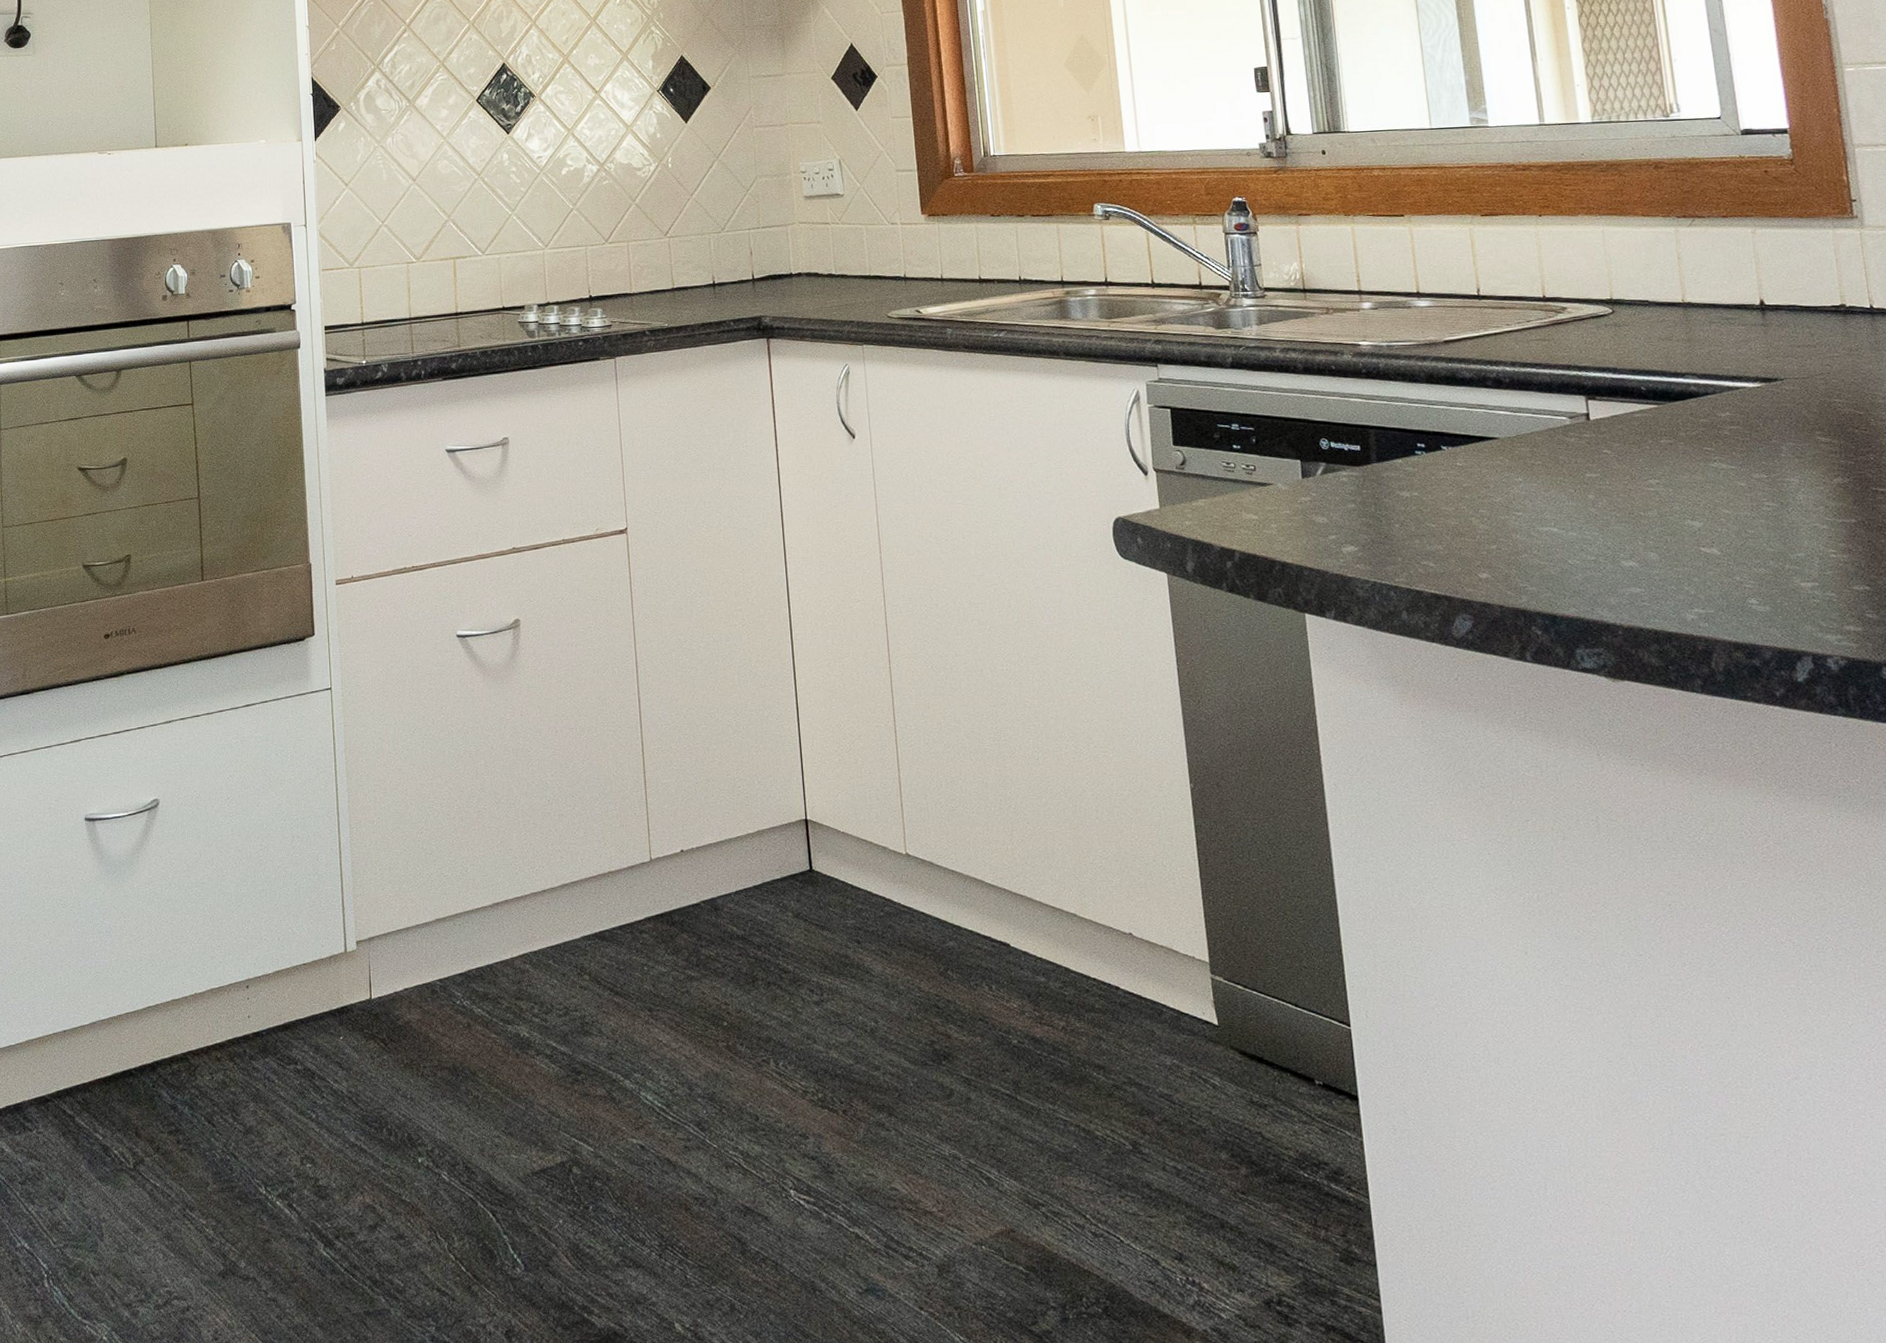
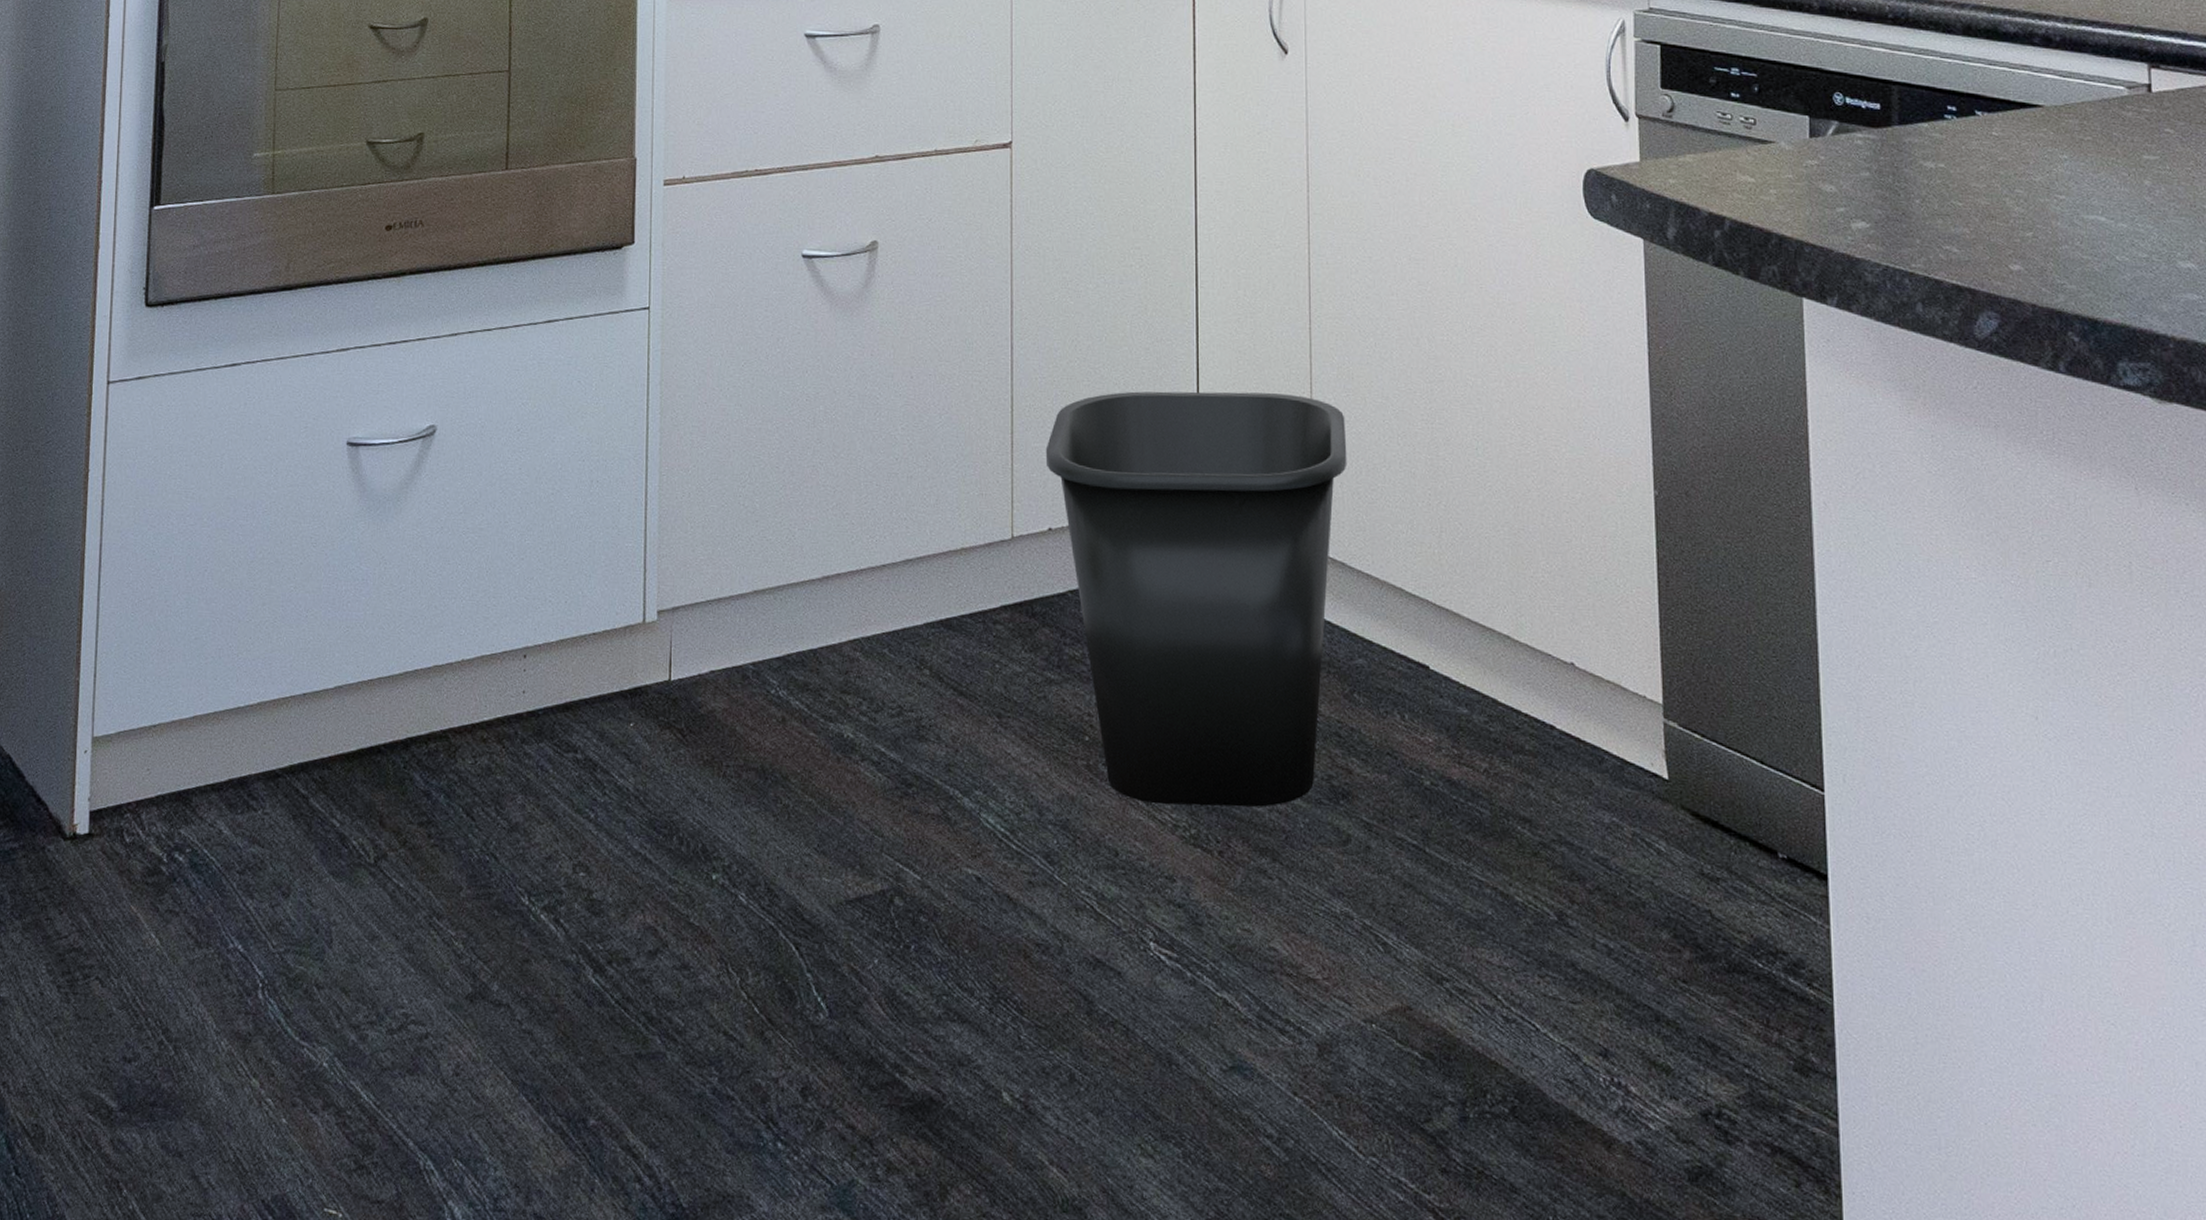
waste bin: none [673,724,929,1075] -> present [1045,391,1347,807]

